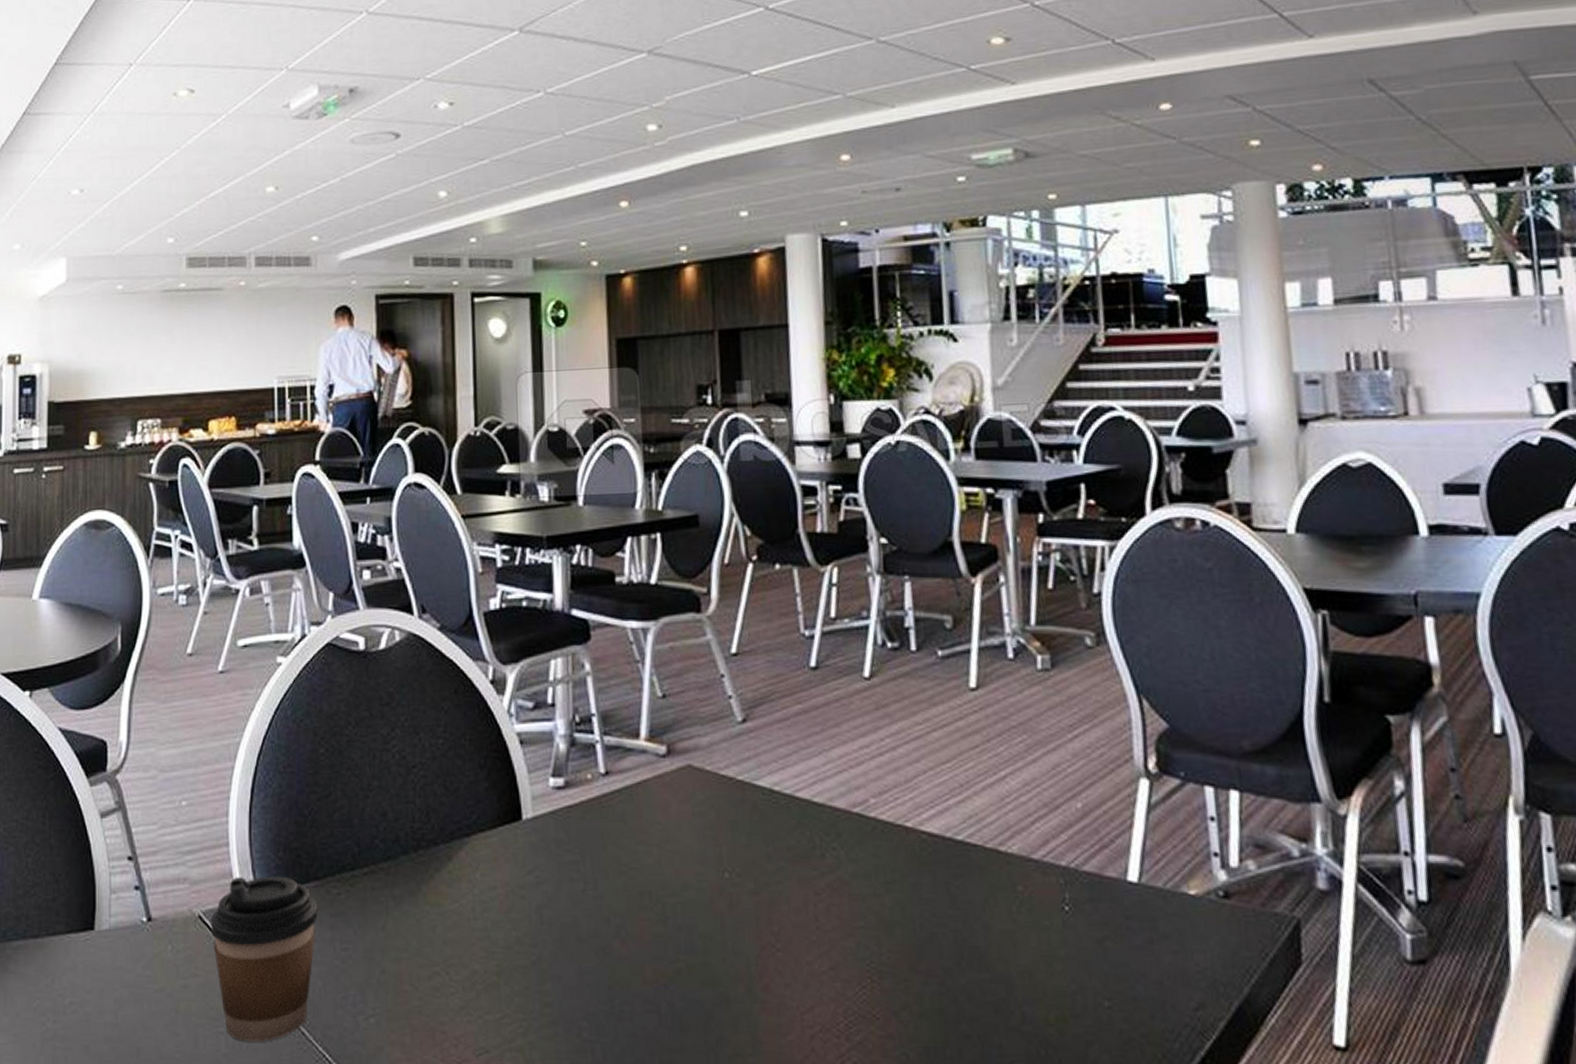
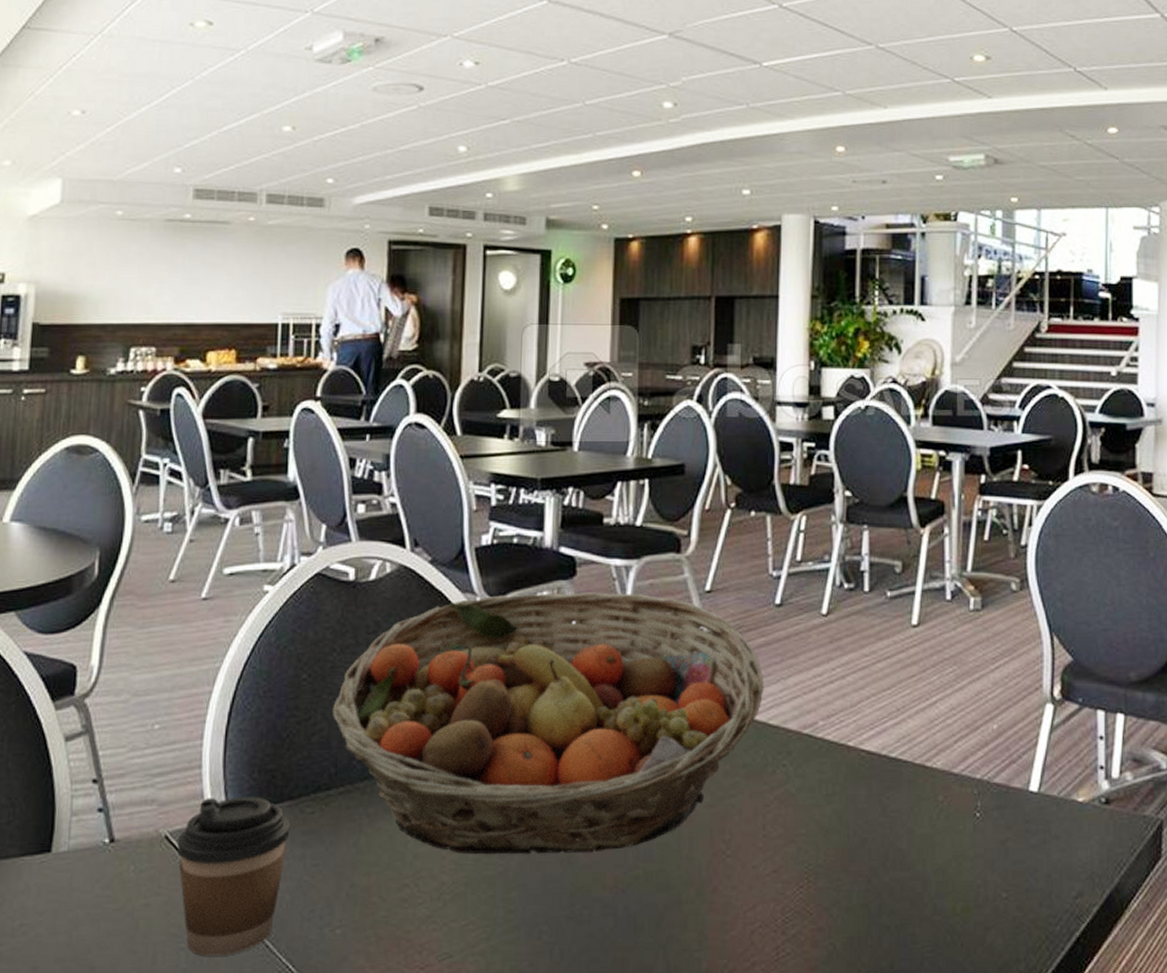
fruit basket: none [351,657,805,943] -> present [332,591,764,855]

